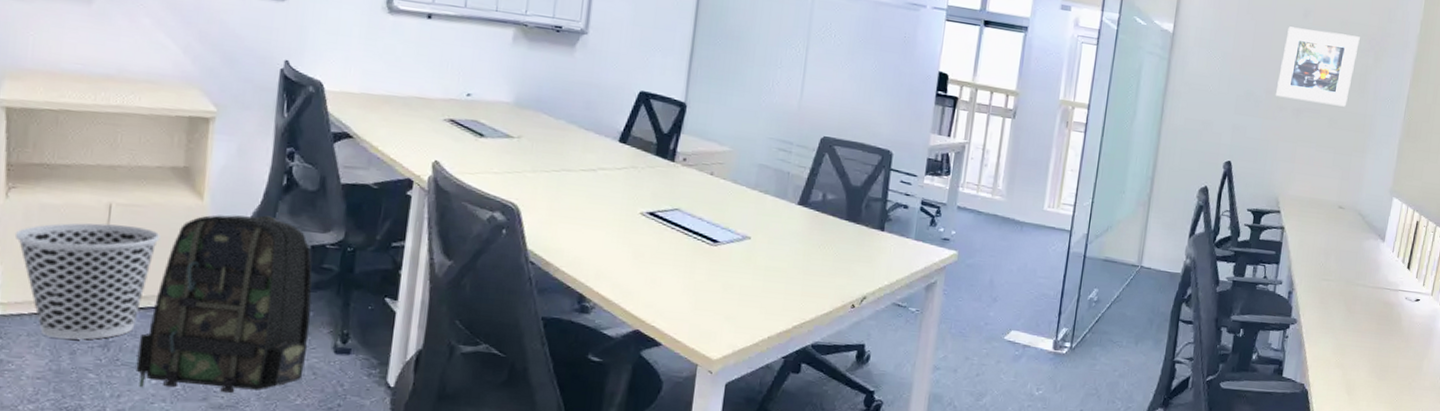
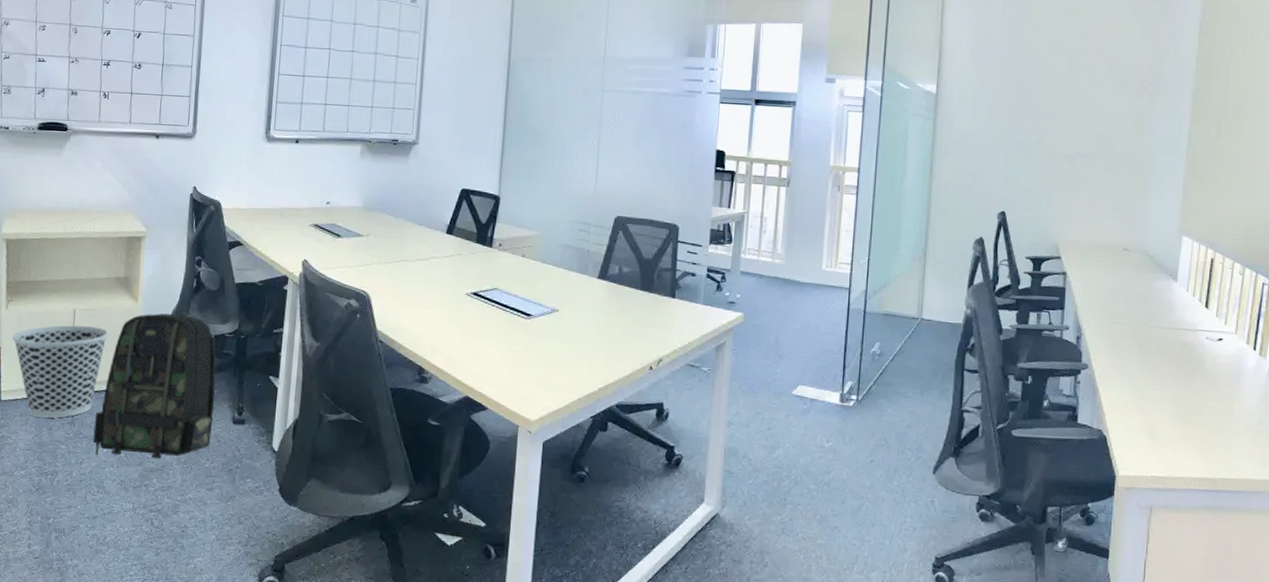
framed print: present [1275,26,1360,107] -> none [1045,76,1131,149]

